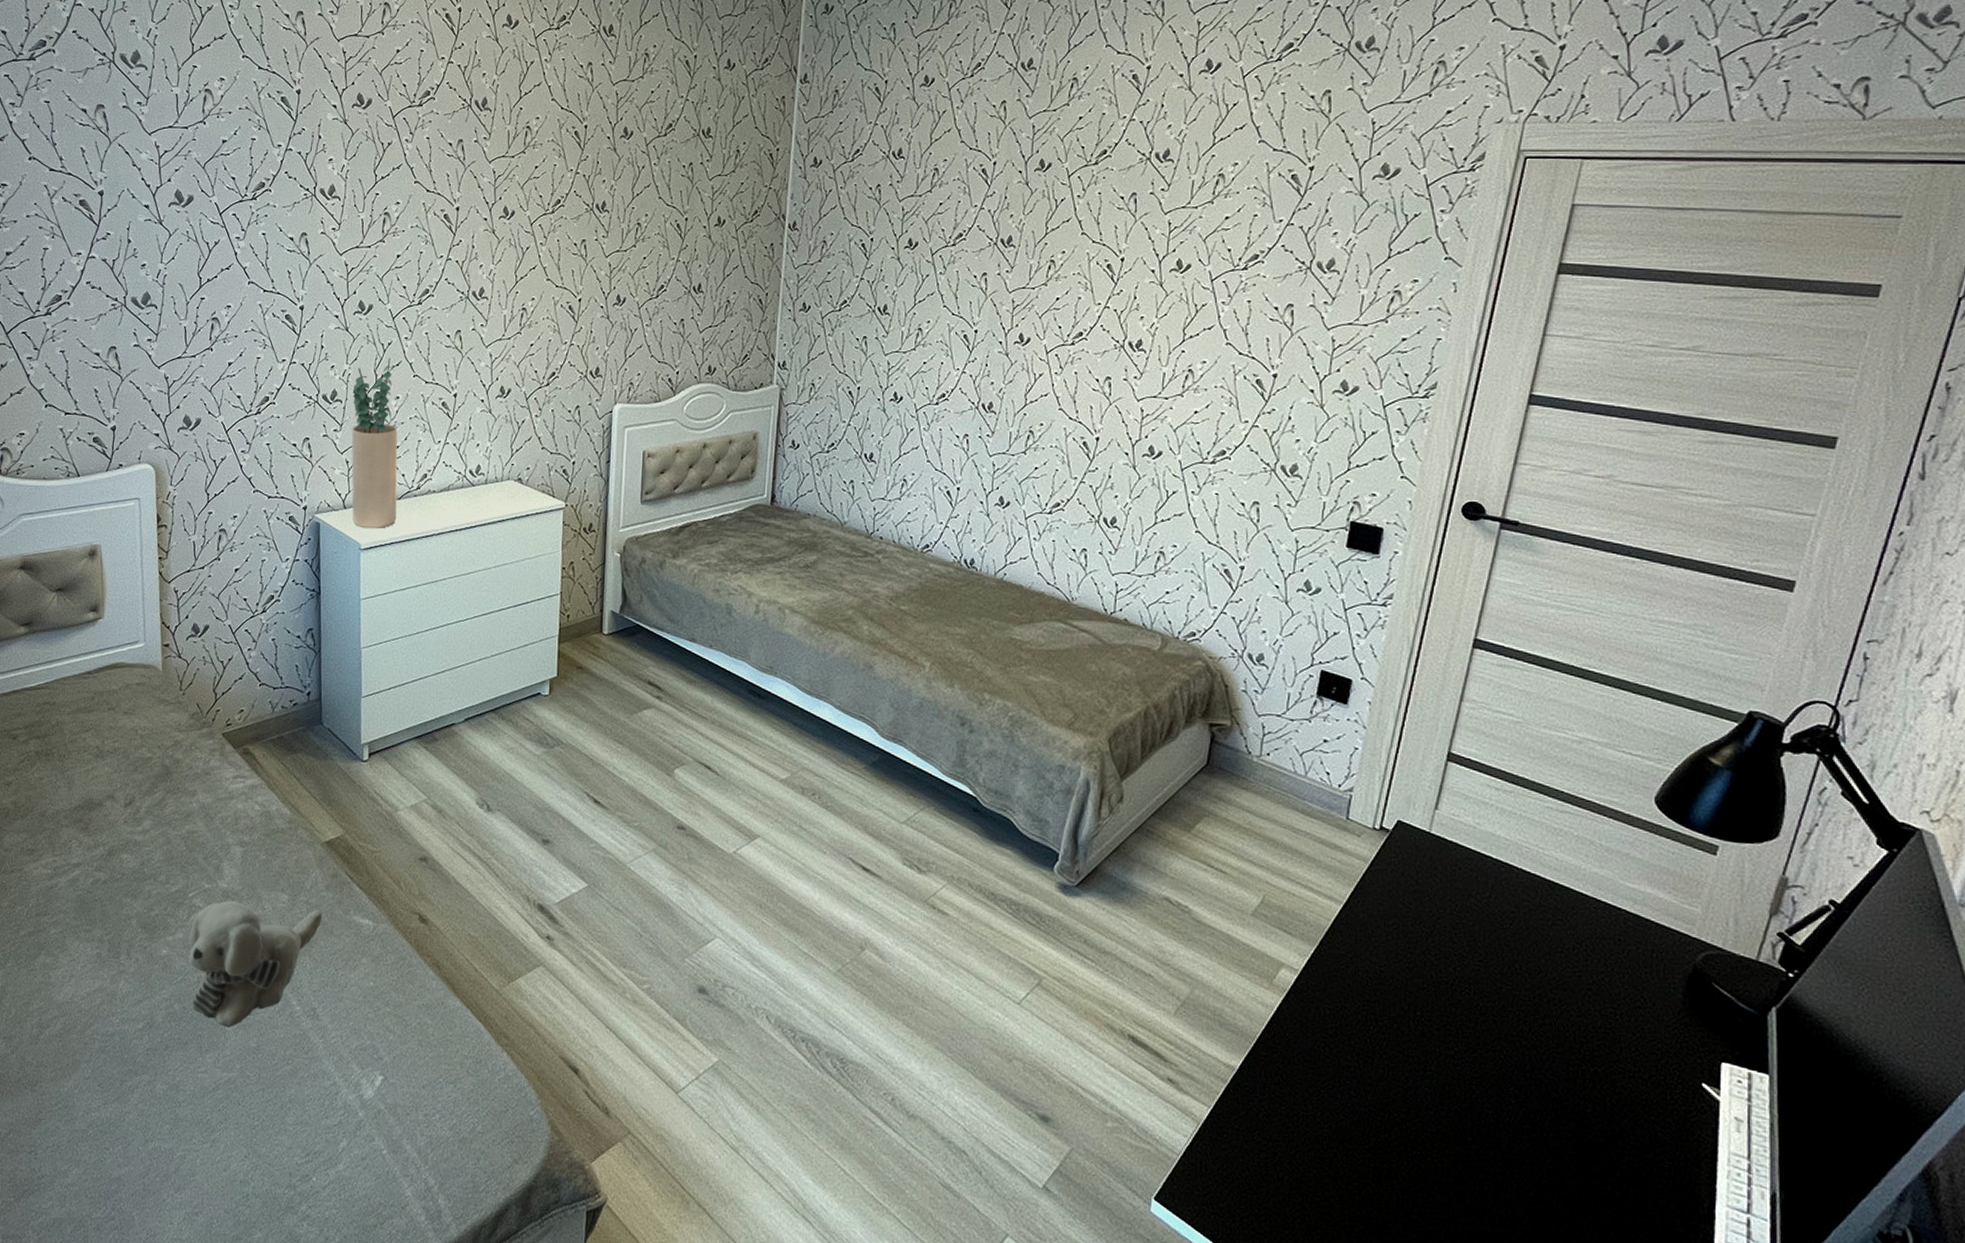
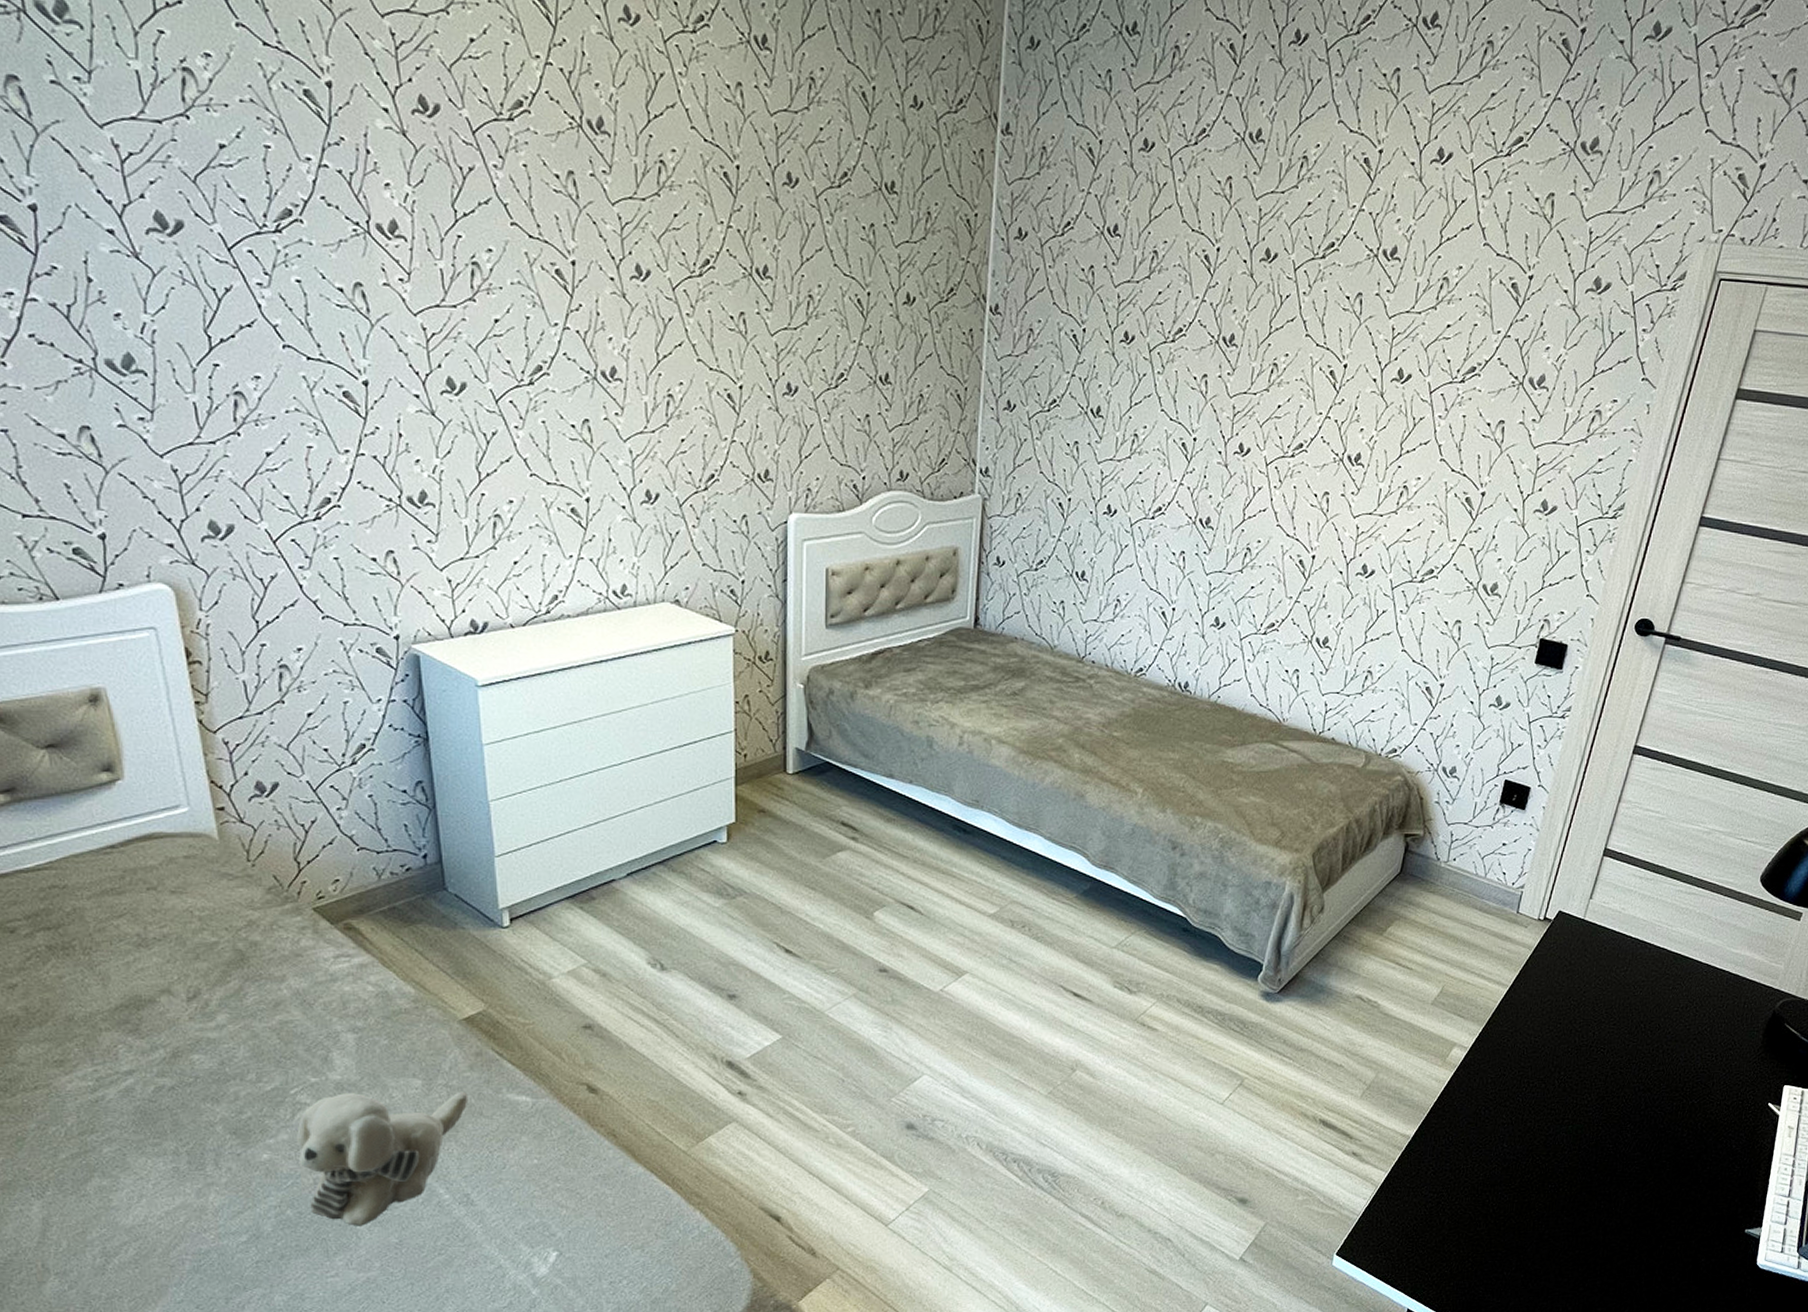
vase: present [351,358,398,529] -> none [448,452,523,662]

